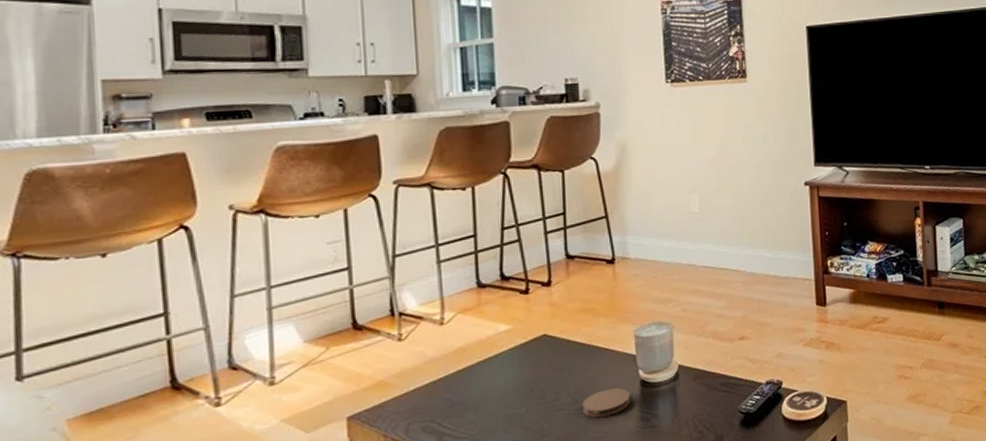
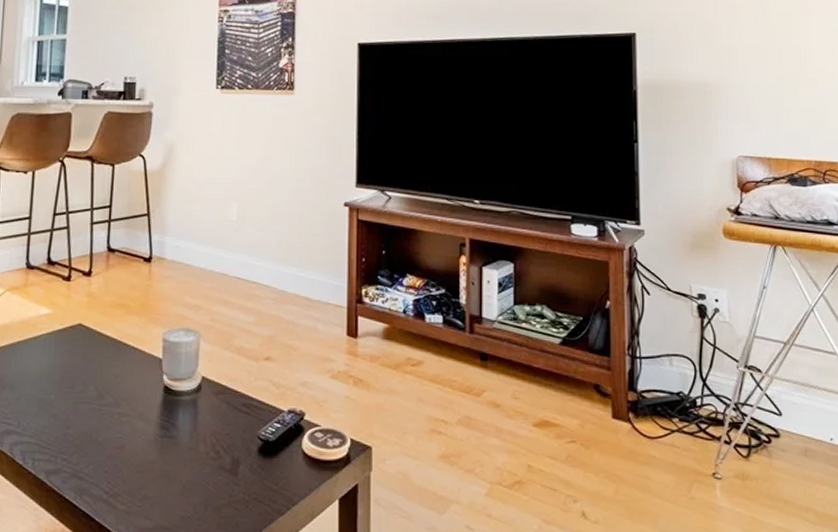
coaster: present [582,388,631,418] -> none [107,389,153,418]

